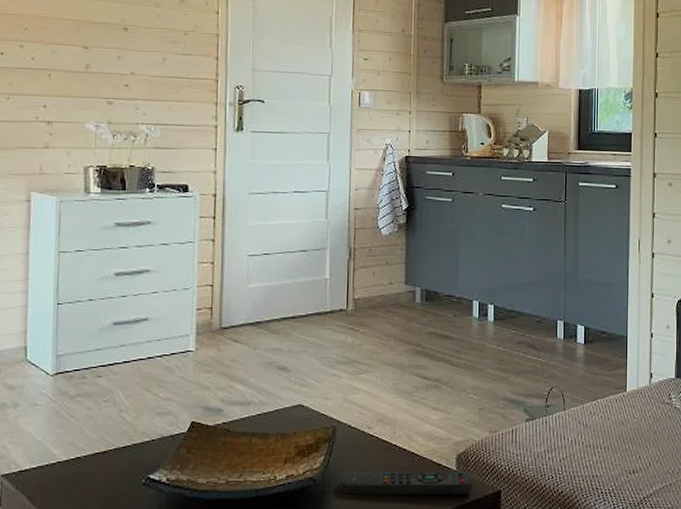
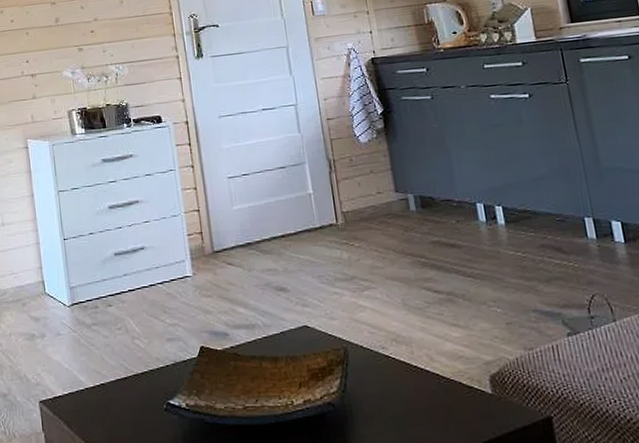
remote control: present [339,470,473,496] -> none [360,394,516,422]

